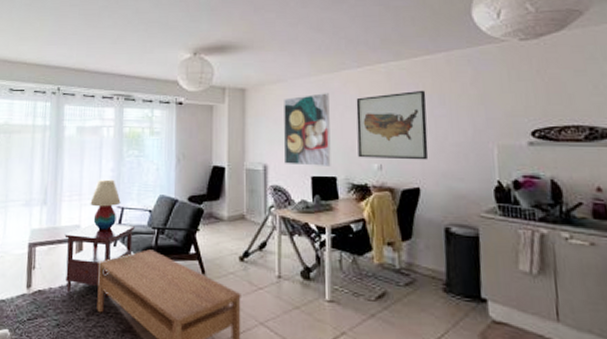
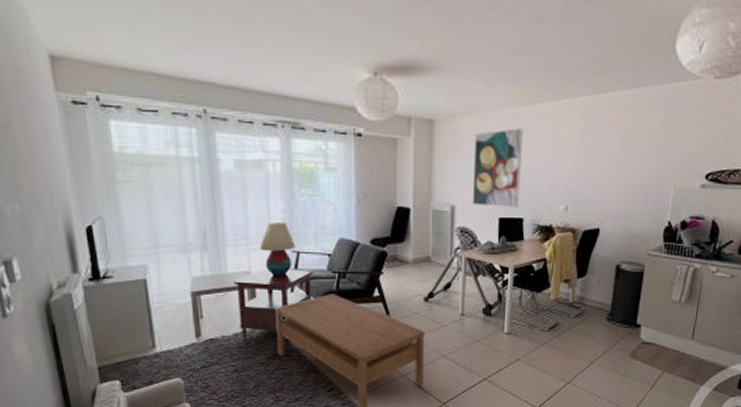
wall art: present [356,90,429,160] -> none [546,128,619,202]

